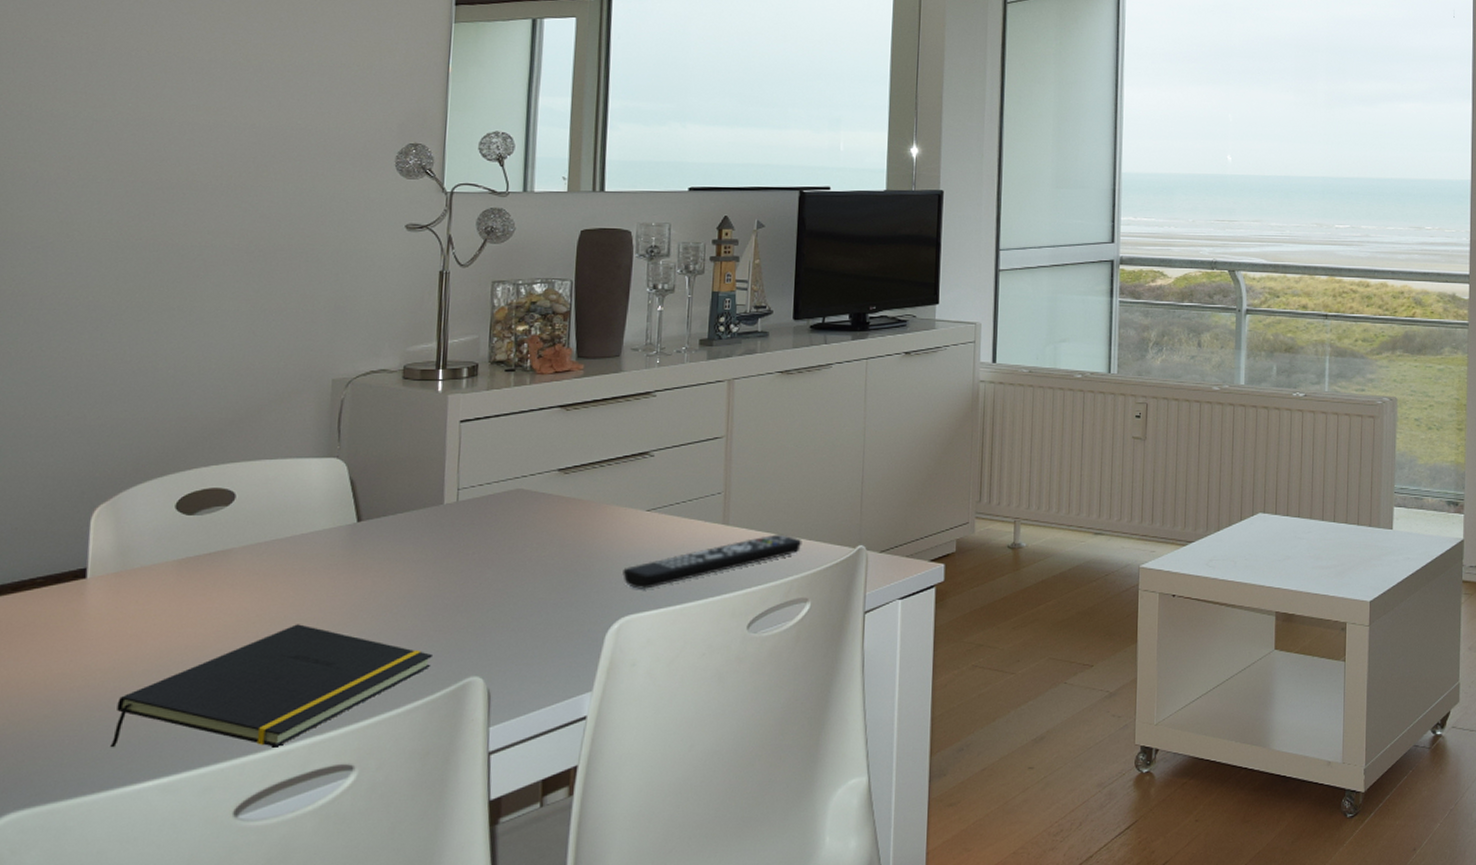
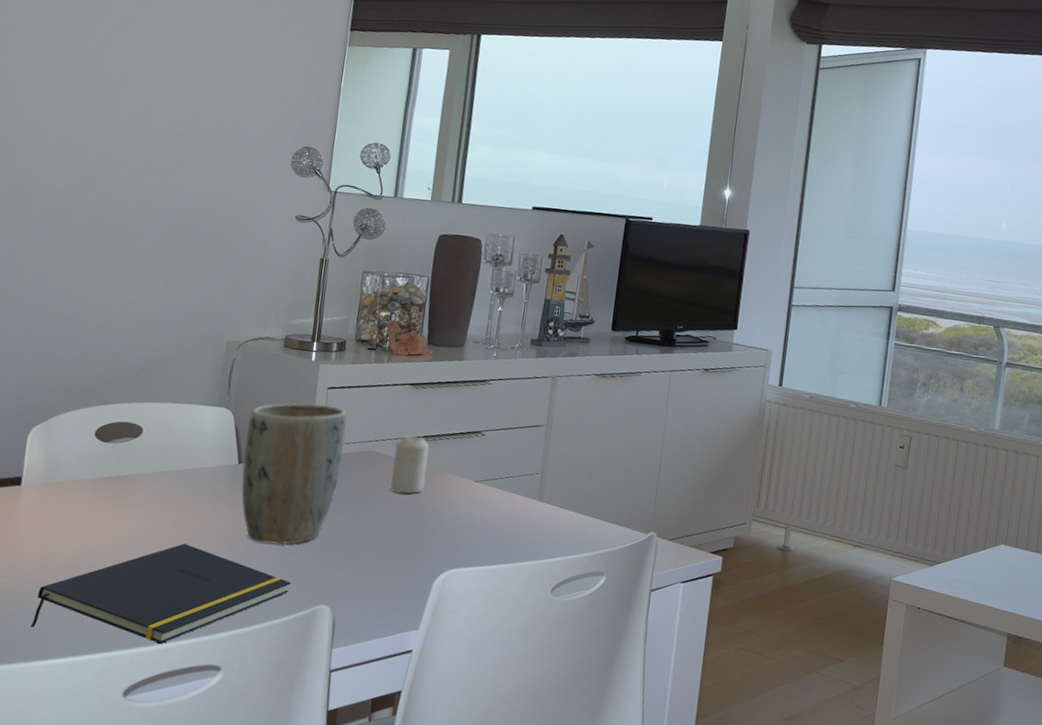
plant pot: none [362,442,486,612] -> present [241,402,347,545]
candle: none [544,466,589,535] -> present [390,435,430,494]
remote control: present [623,534,802,589] -> none [451,514,603,549]

